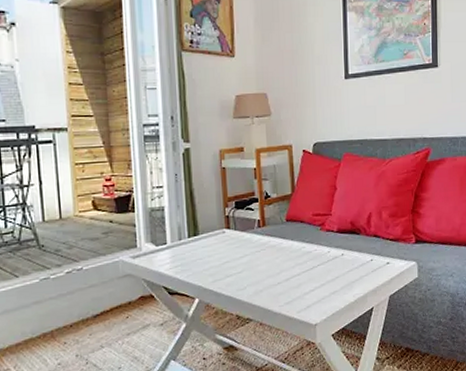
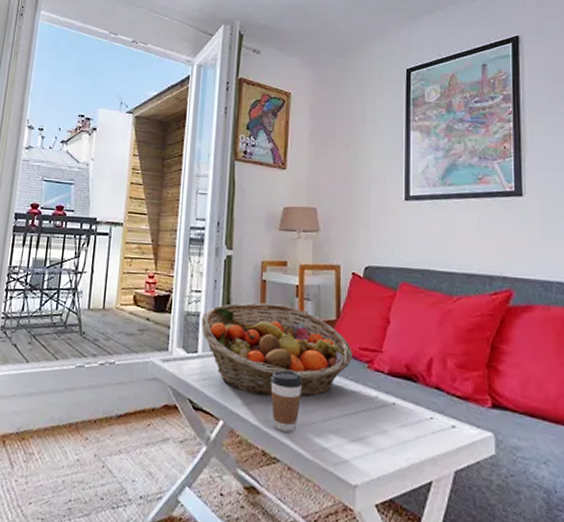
fruit basket: none [166,187,308,271] -> present [201,302,354,397]
coffee cup: none [238,244,267,296] -> present [270,370,303,432]

